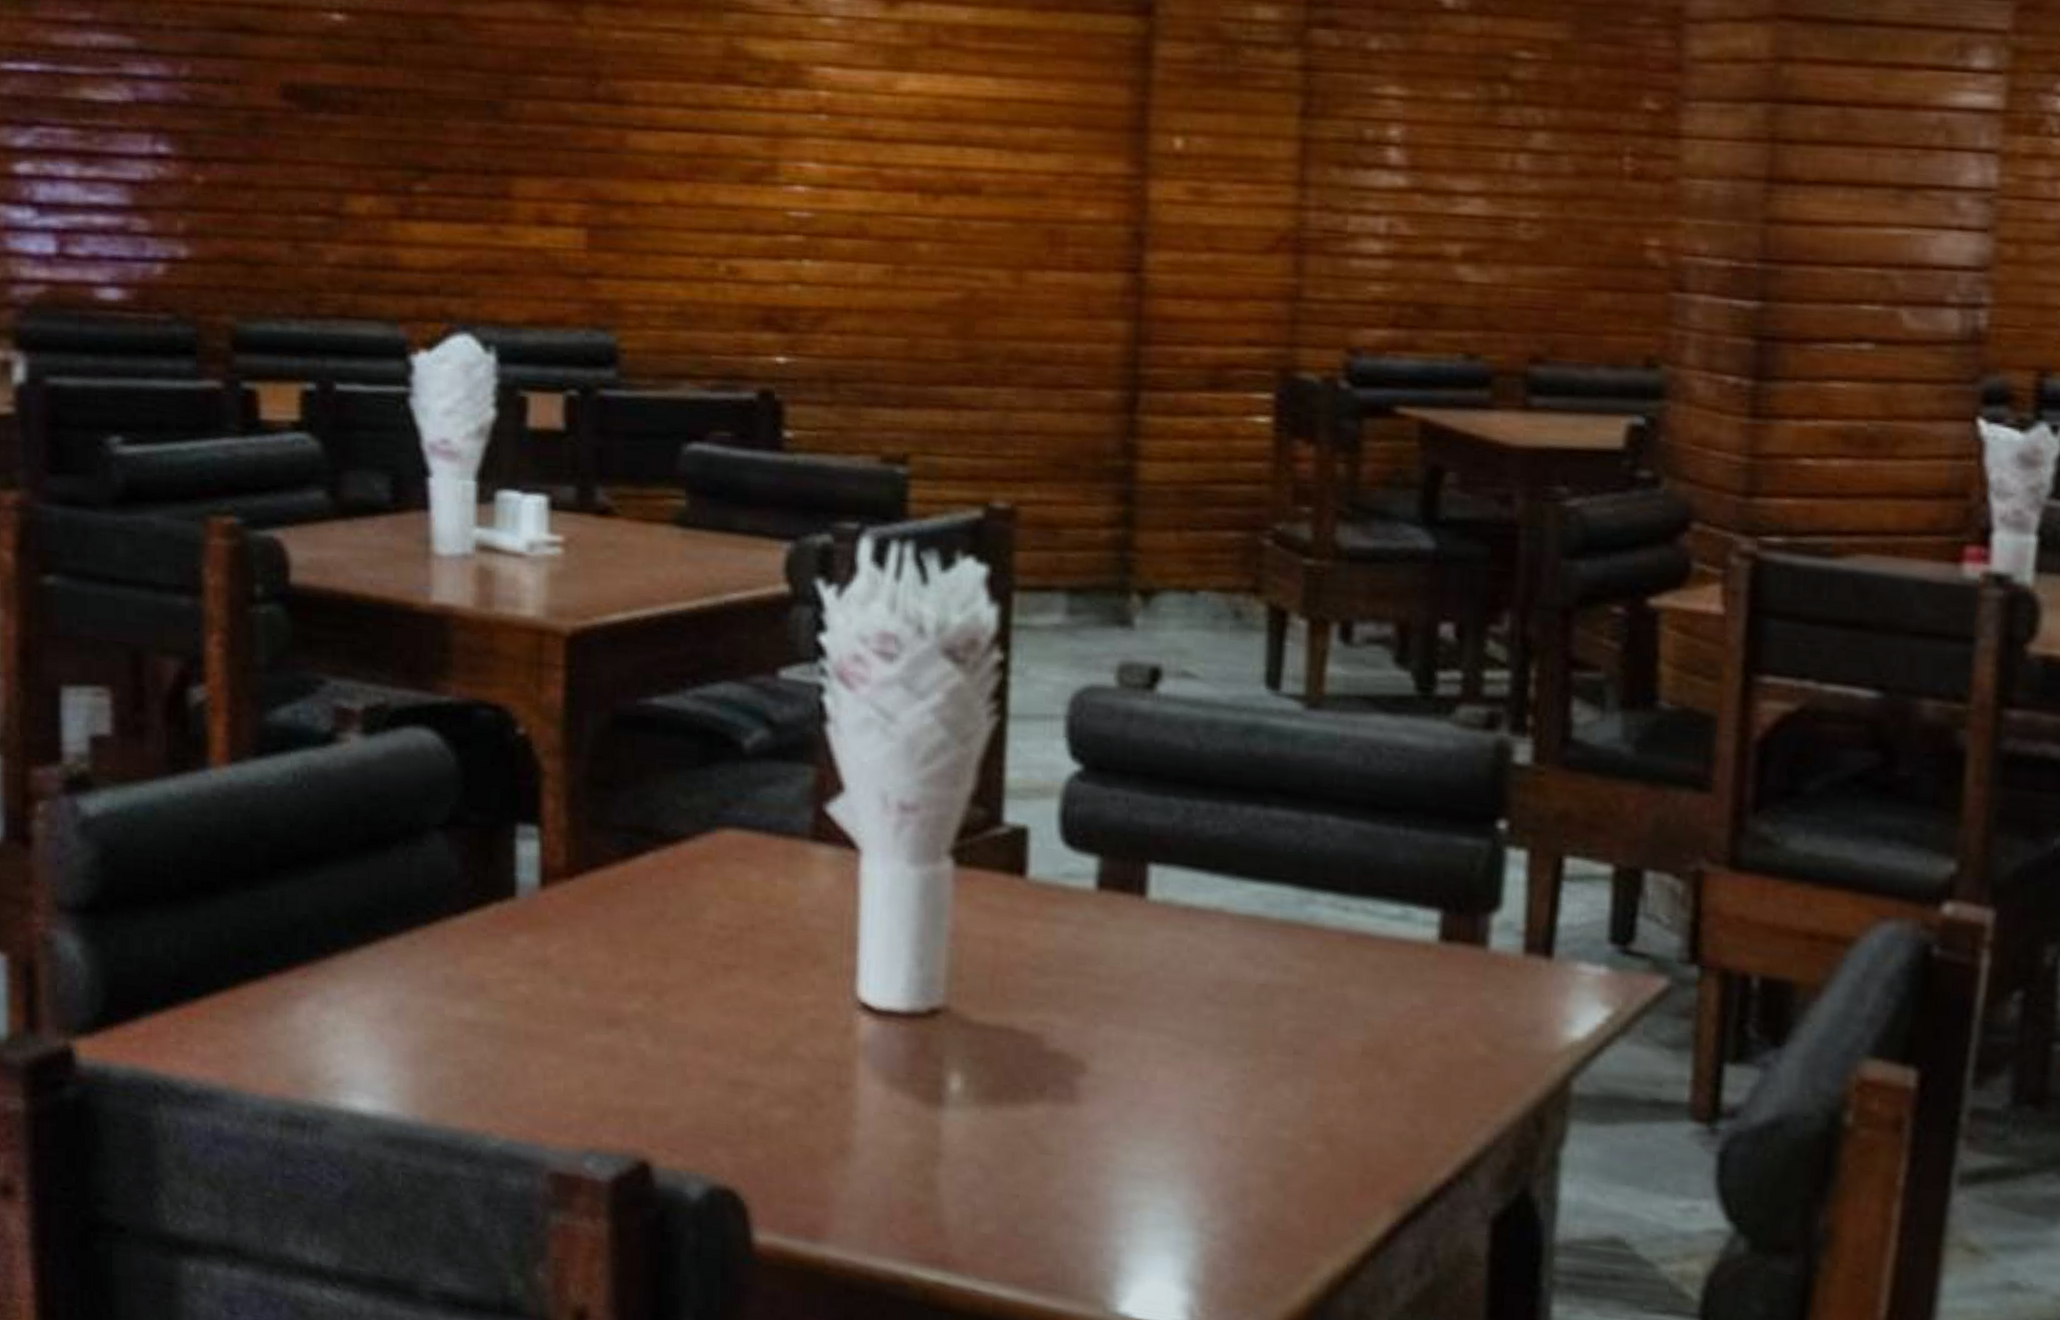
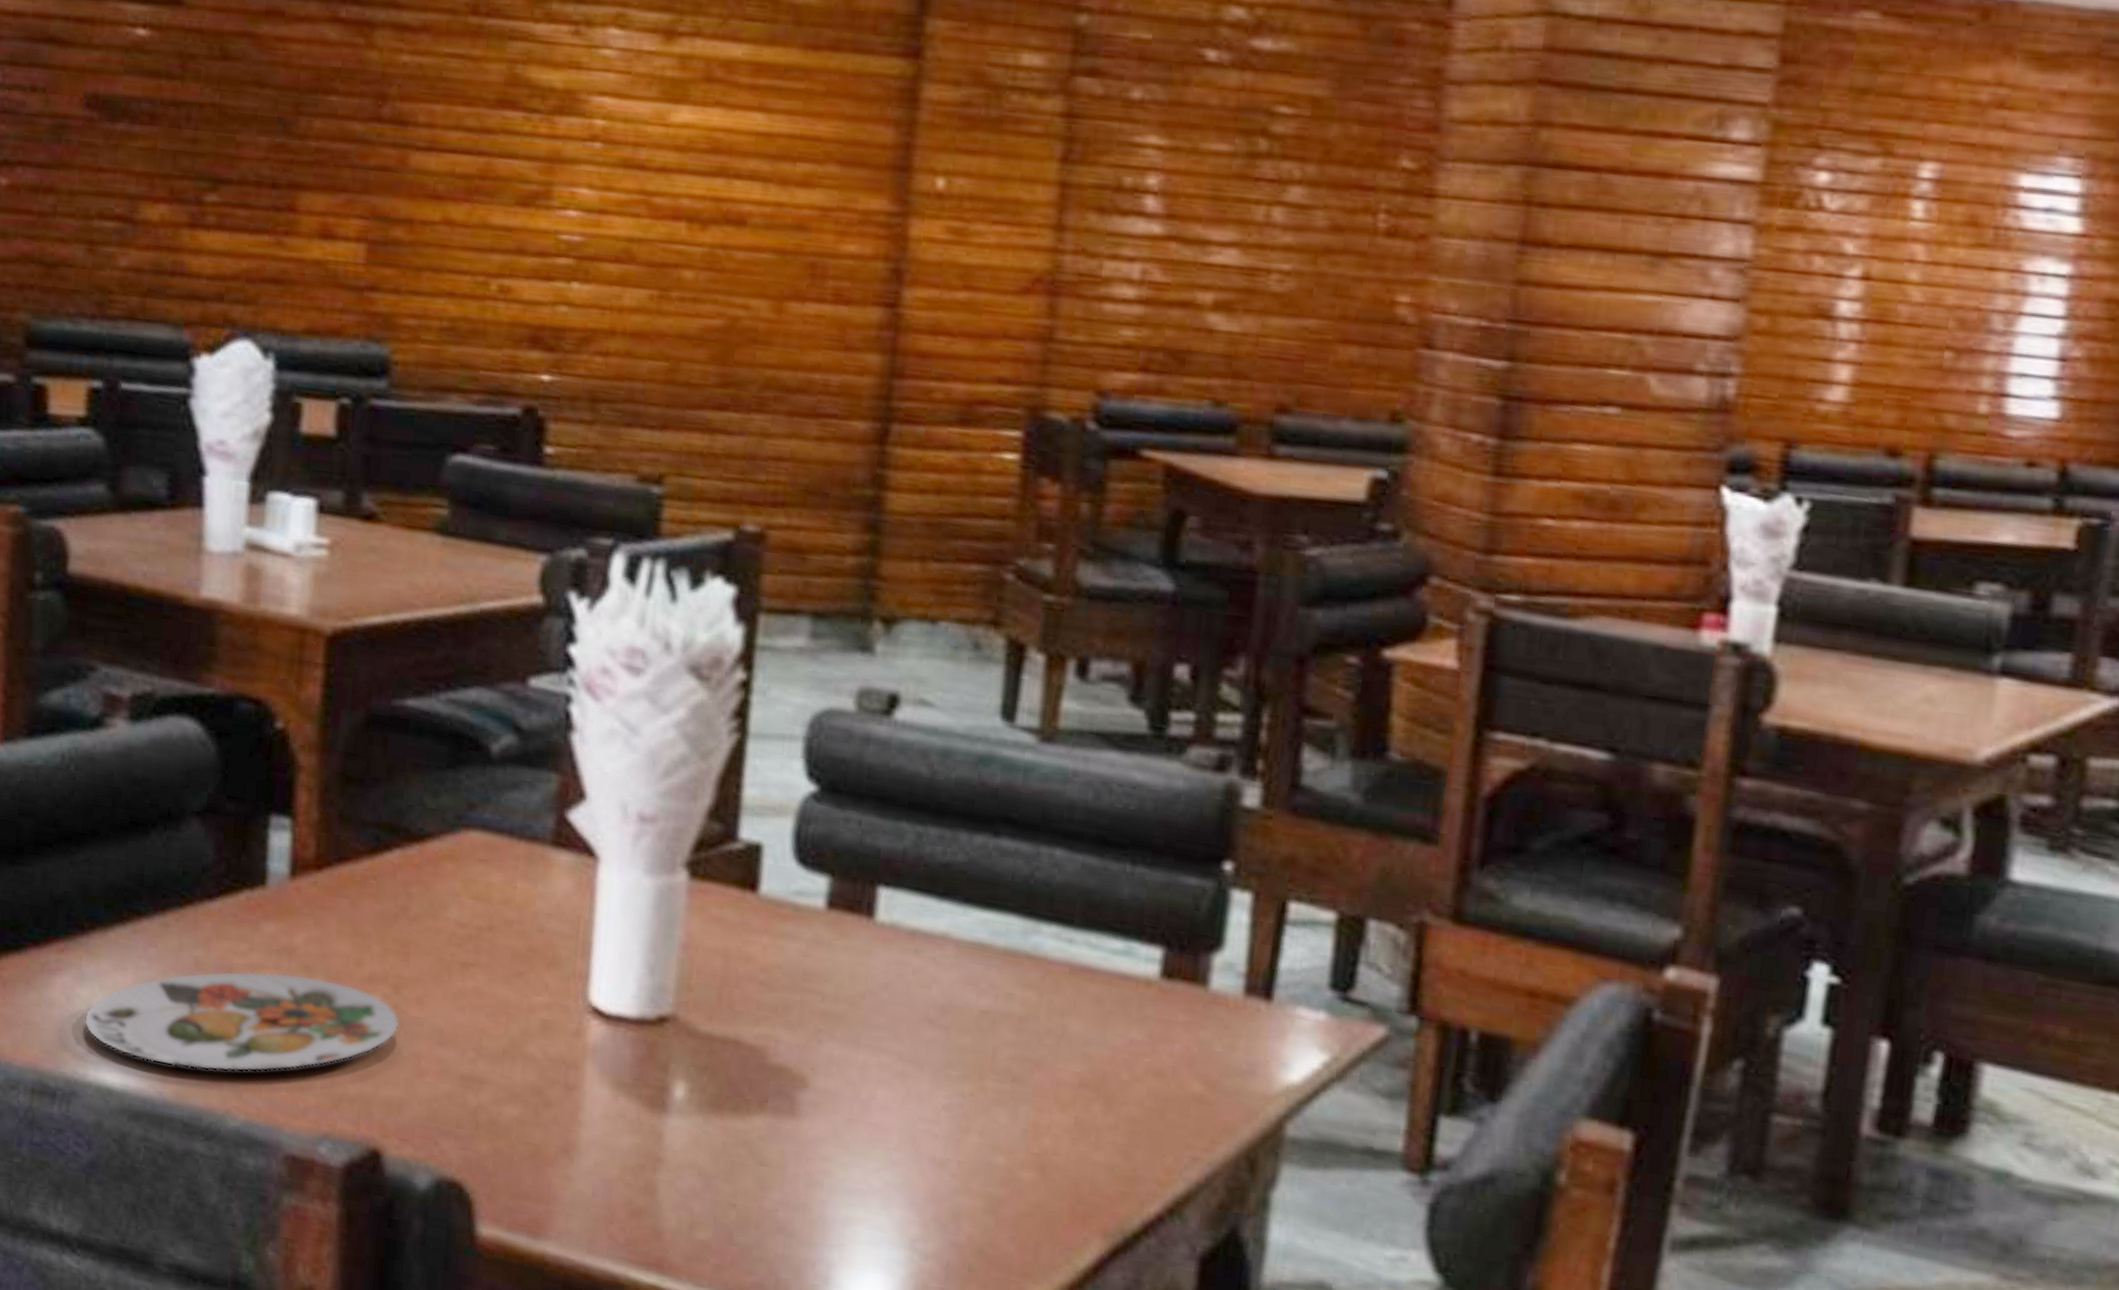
plate: none [331,985,662,1091] -> present [84,970,400,1072]

